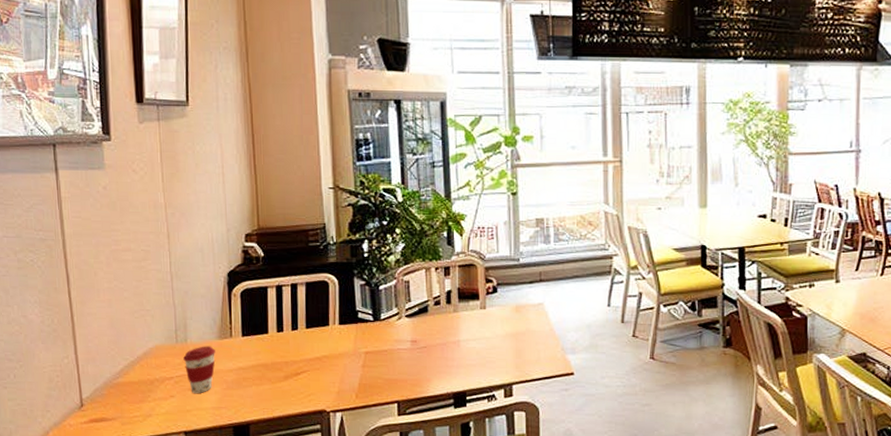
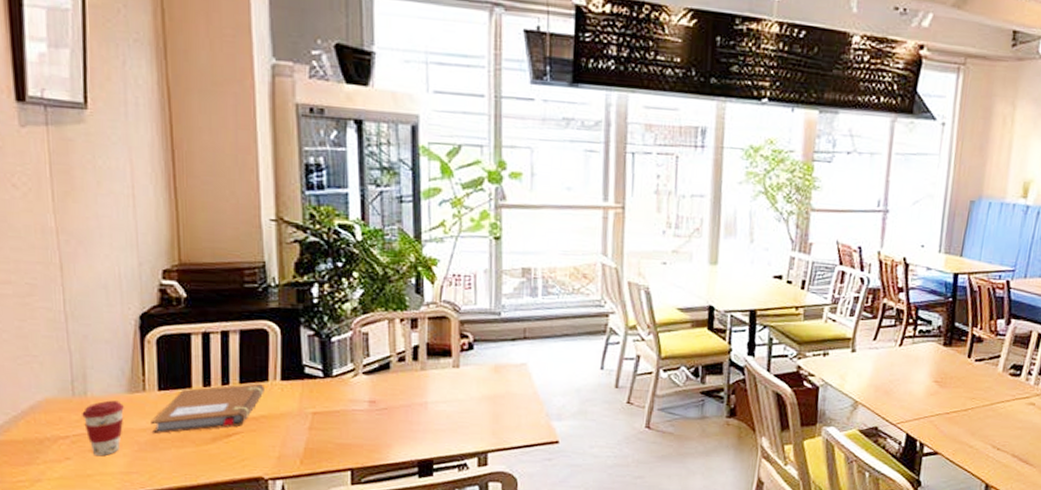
notebook: none [236,328,326,373] -> present [151,383,264,434]

